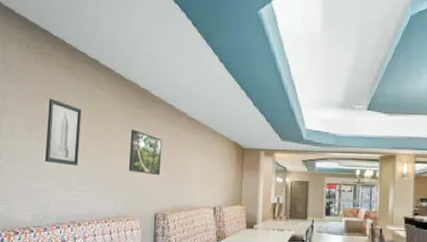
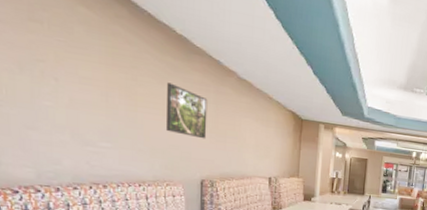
wall art: present [45,98,82,166] -> none [46,27,97,119]

